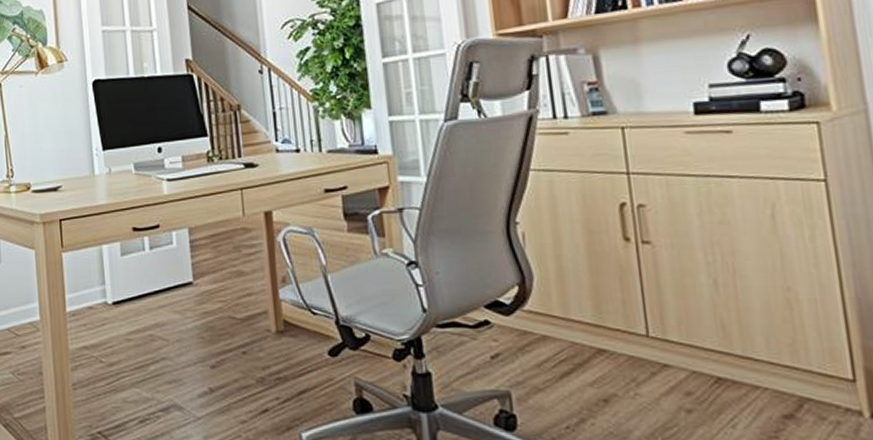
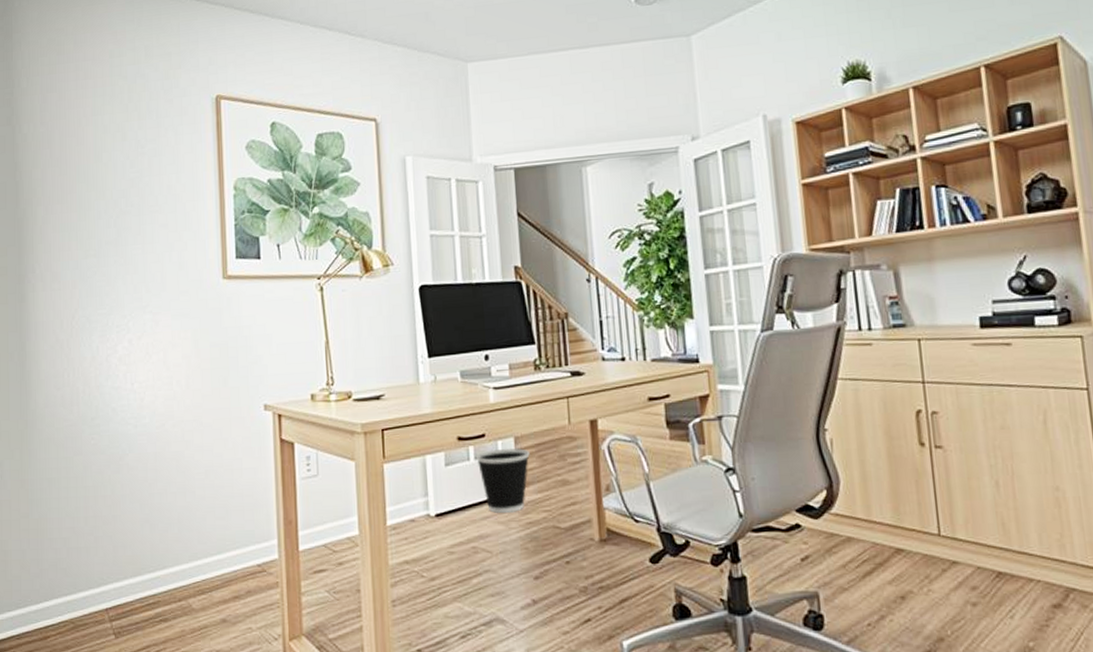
wastebasket: none [151,239,204,302] -> present [476,448,530,513]

